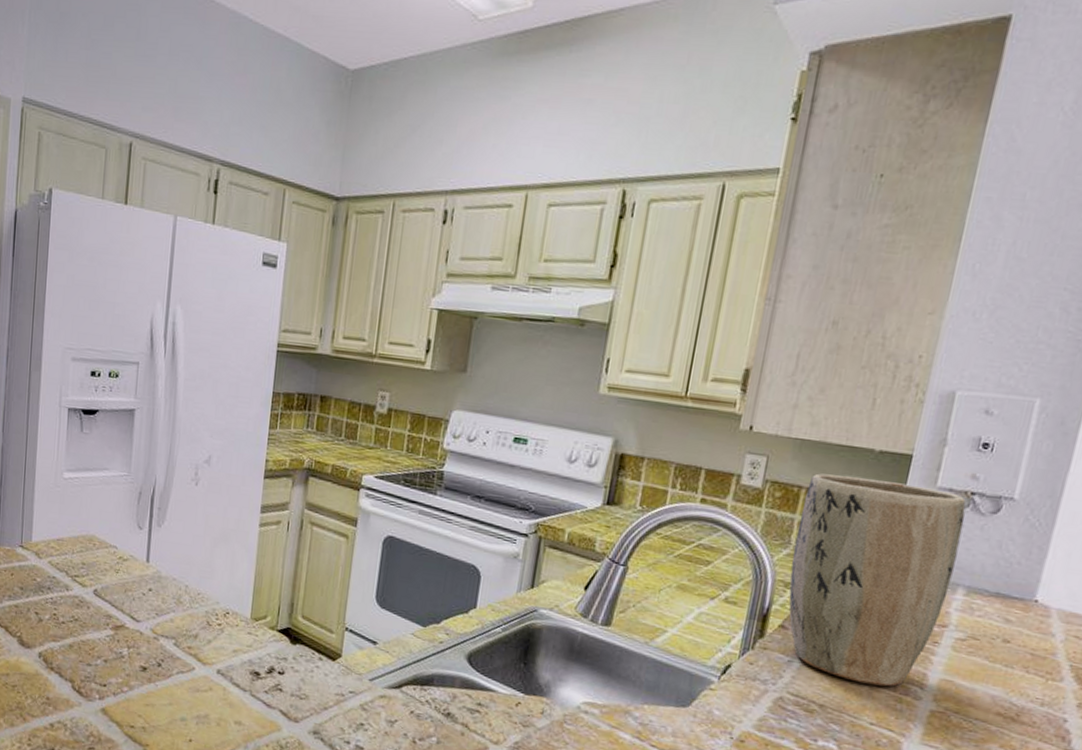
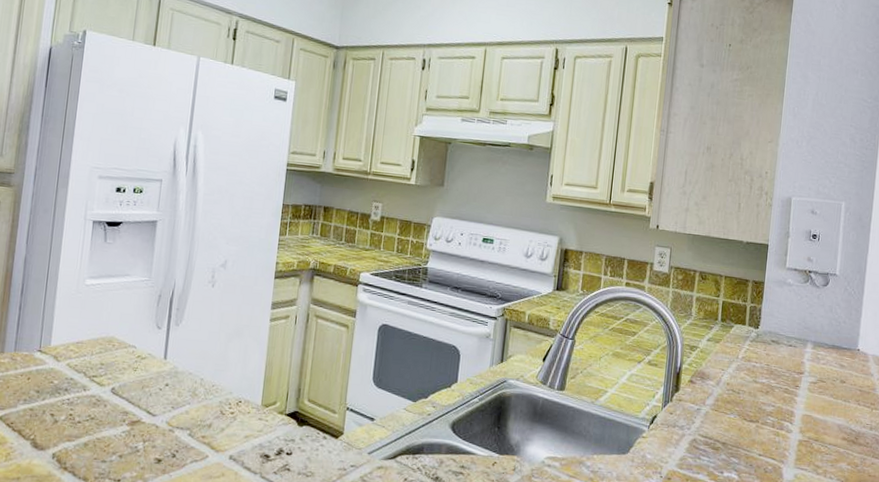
plant pot: present [788,473,966,687] -> none [693,260,807,424]

